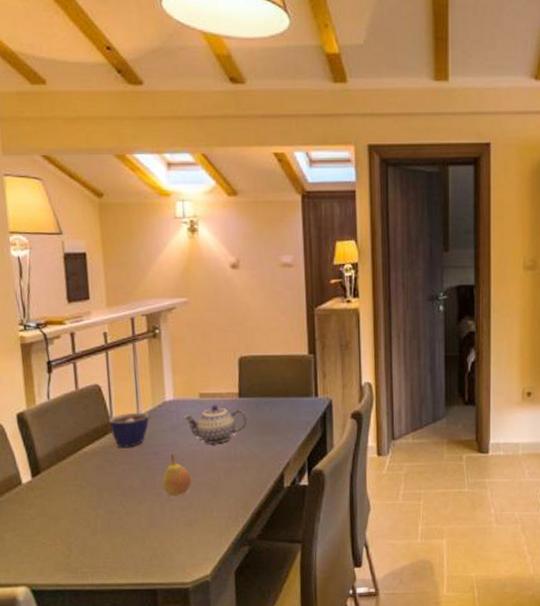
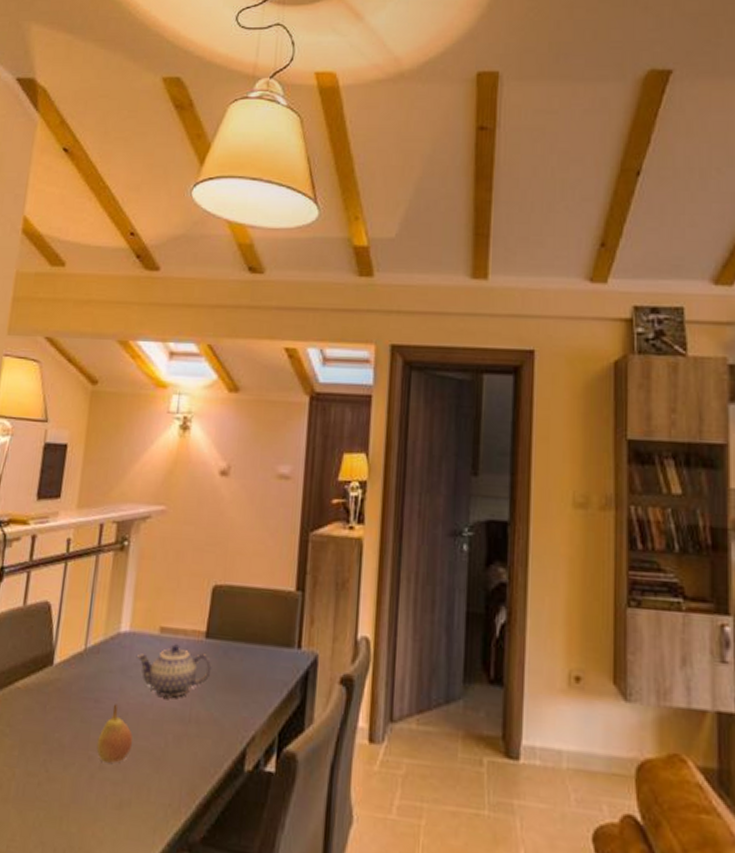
cup: present [109,412,149,448] -> none [51,642,97,688]

